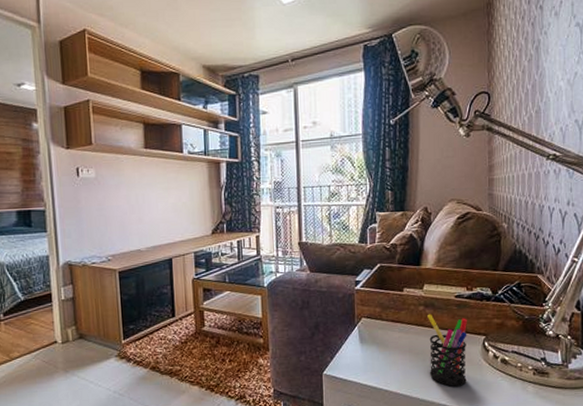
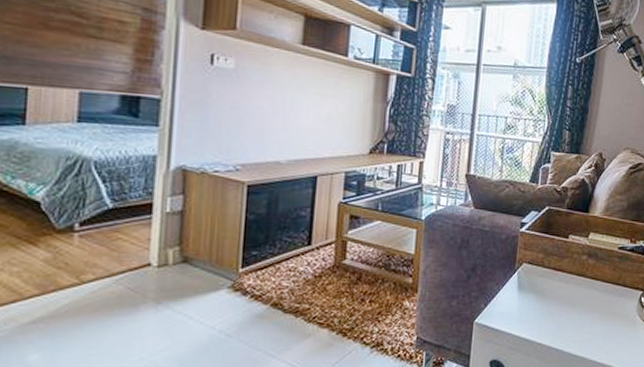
pen holder: present [427,314,467,387] -> none [585,264,627,342]

